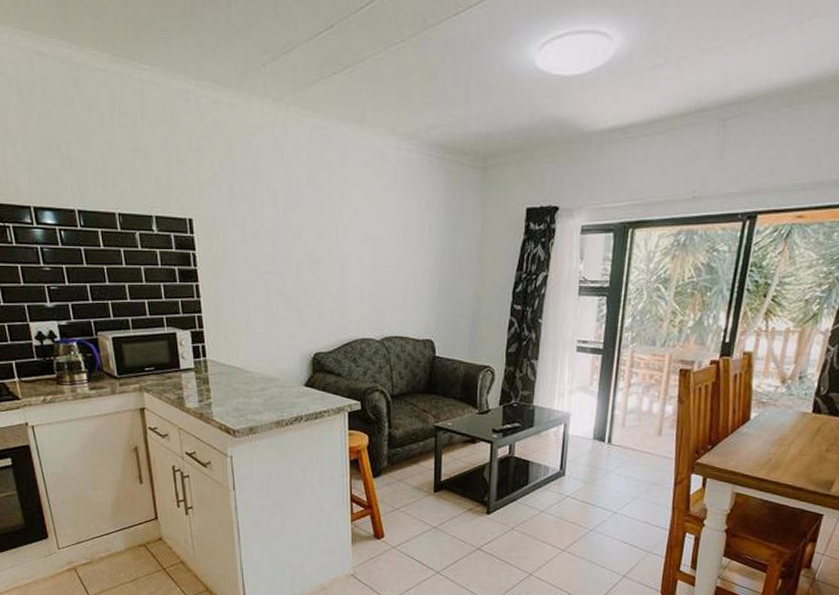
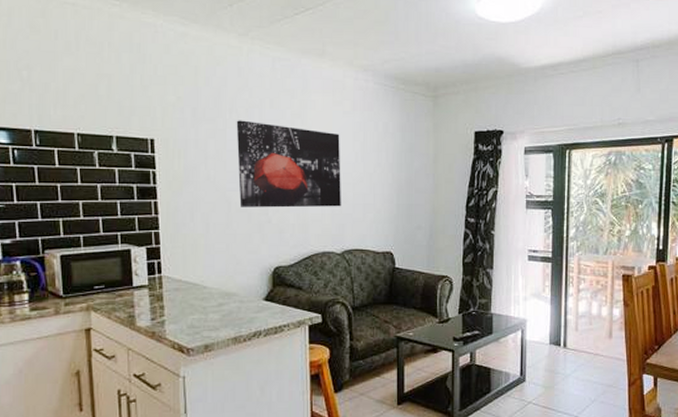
wall art: none [273,197,381,292] -> present [236,120,341,208]

